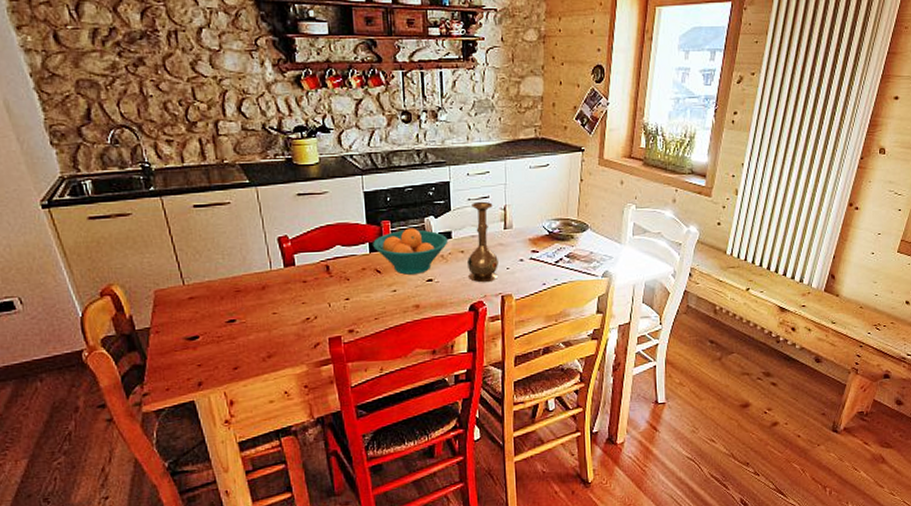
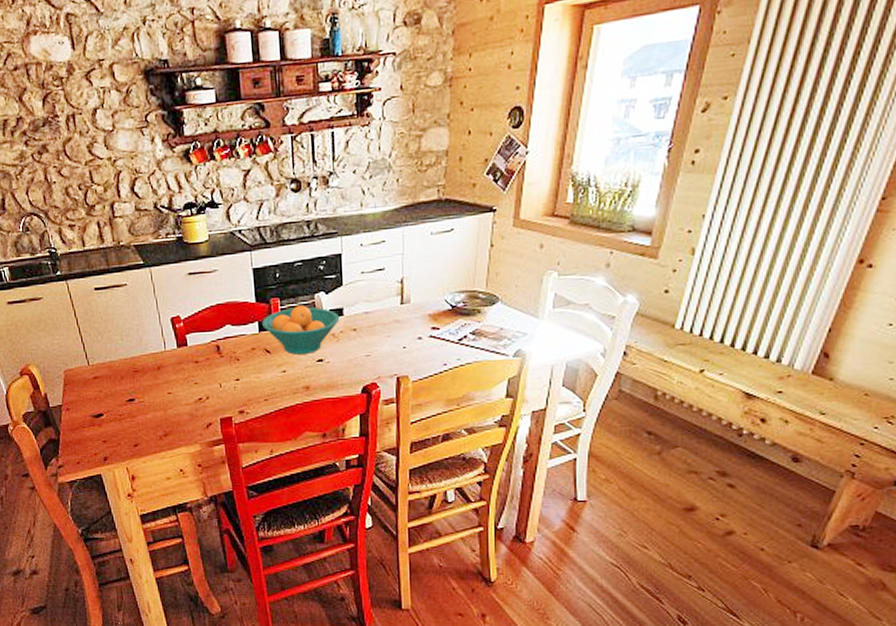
vase: present [466,201,498,283] -> none [359,274,394,363]

